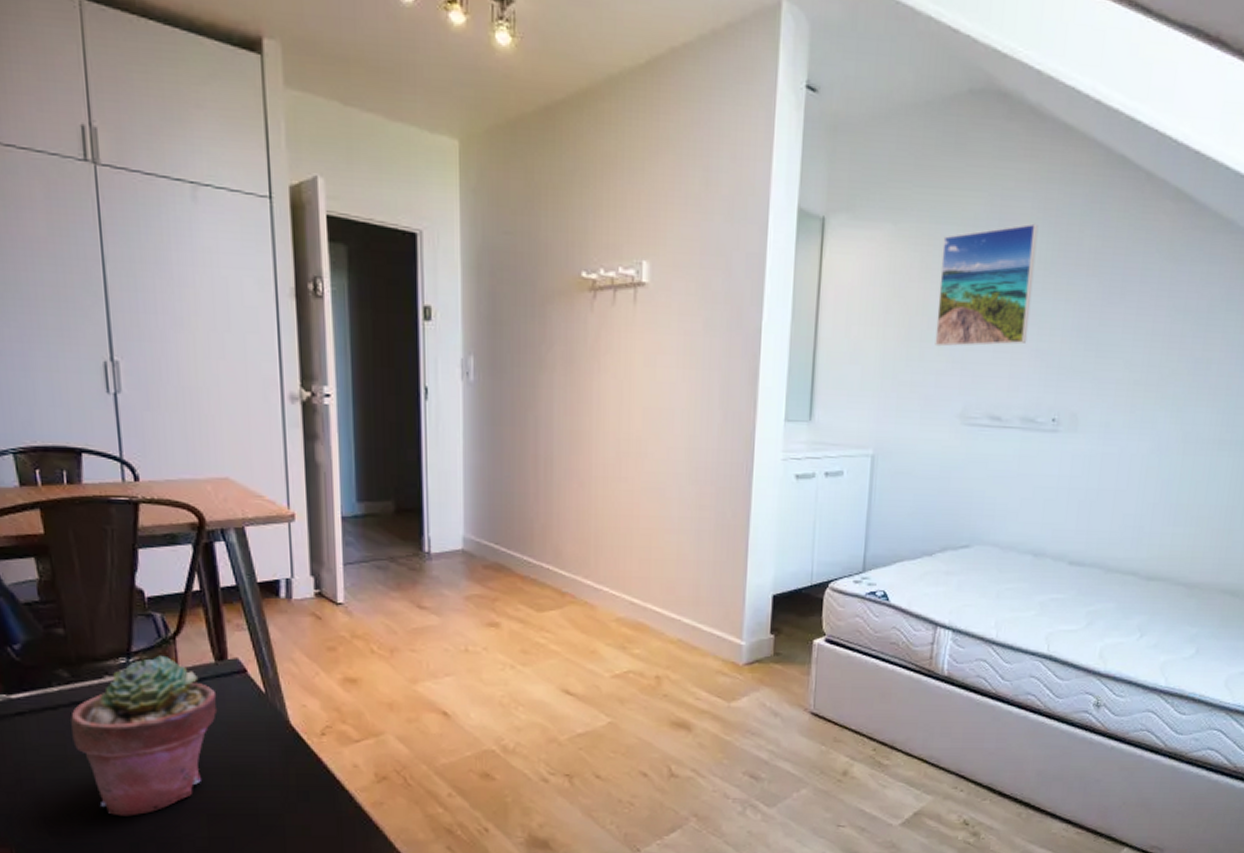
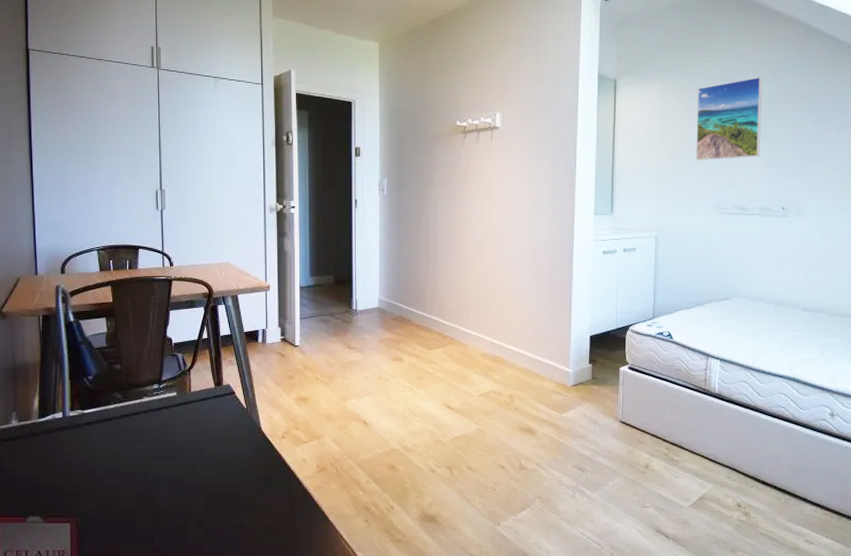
potted succulent: present [71,655,217,817] -> none [121,382,215,496]

